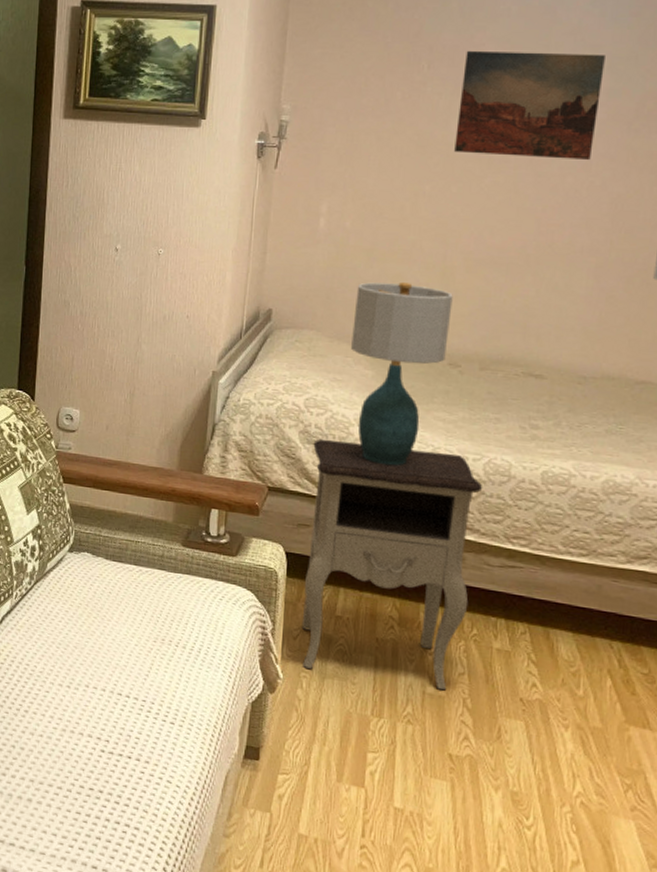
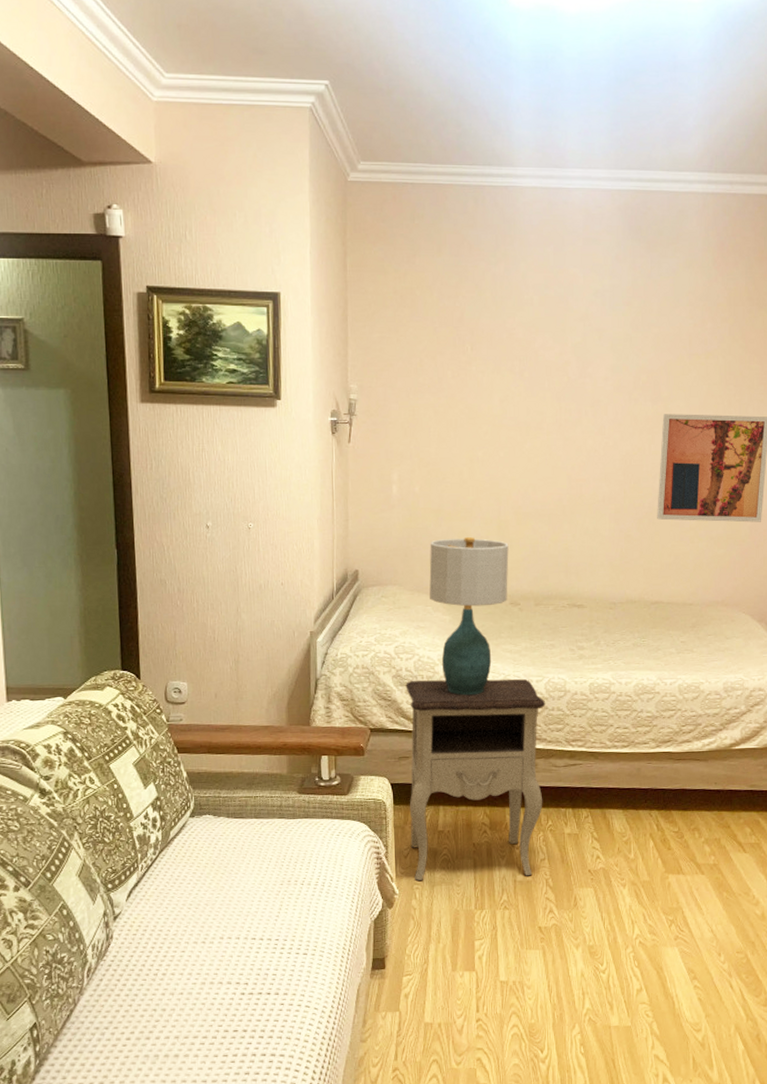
wall art: present [454,50,605,160] -> none [498,334,608,425]

